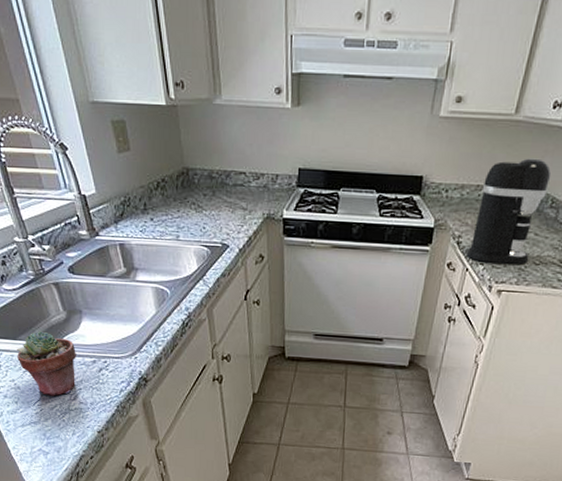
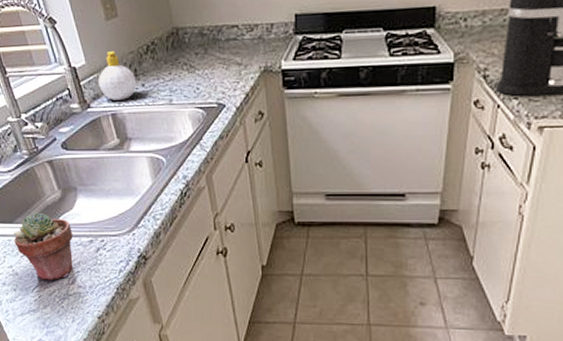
soap bottle: none [108,184,146,232] -> present [98,51,137,100]

